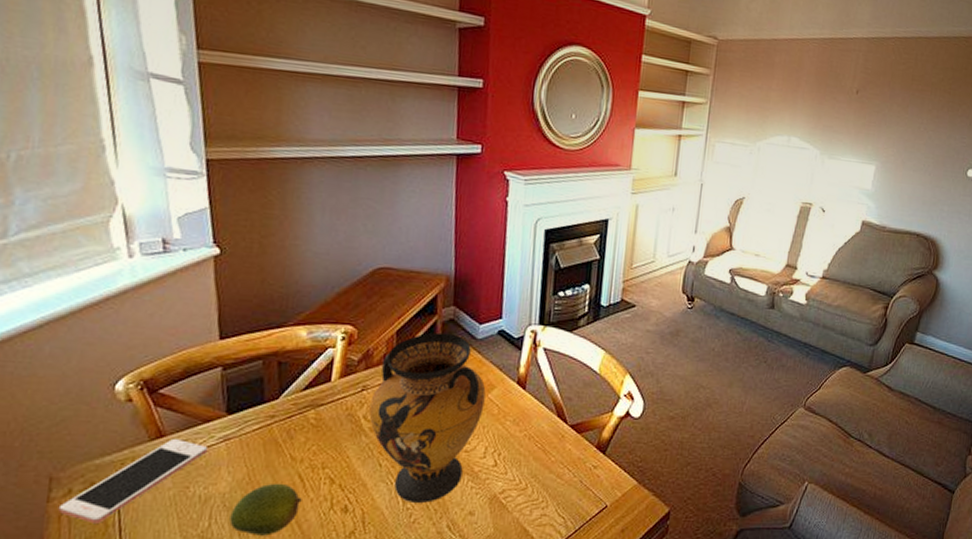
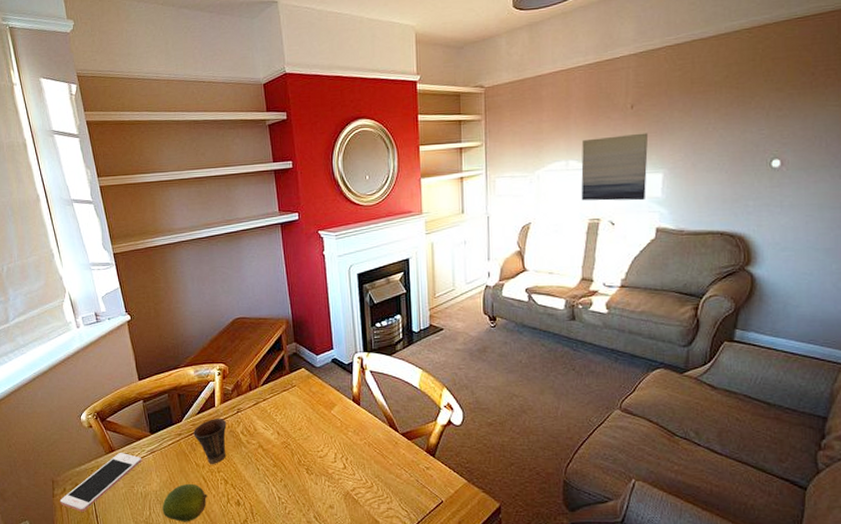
cup: none [293,397,344,458] -> present [193,419,227,464]
vase: present [369,332,486,503] -> none [244,364,329,498]
wall art: none [797,117,868,191] -> present [581,133,649,201]

